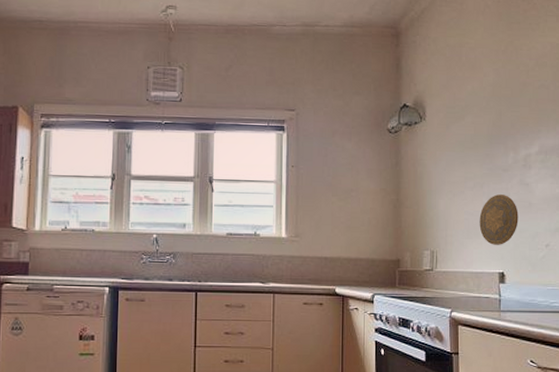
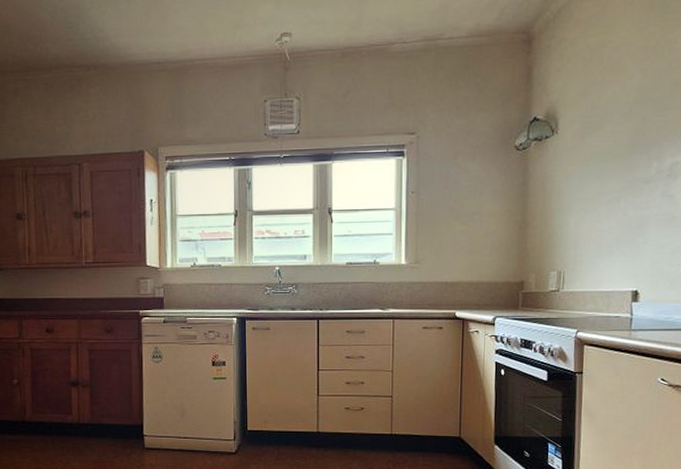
decorative plate: present [479,194,518,245] -> none [613,209,659,263]

